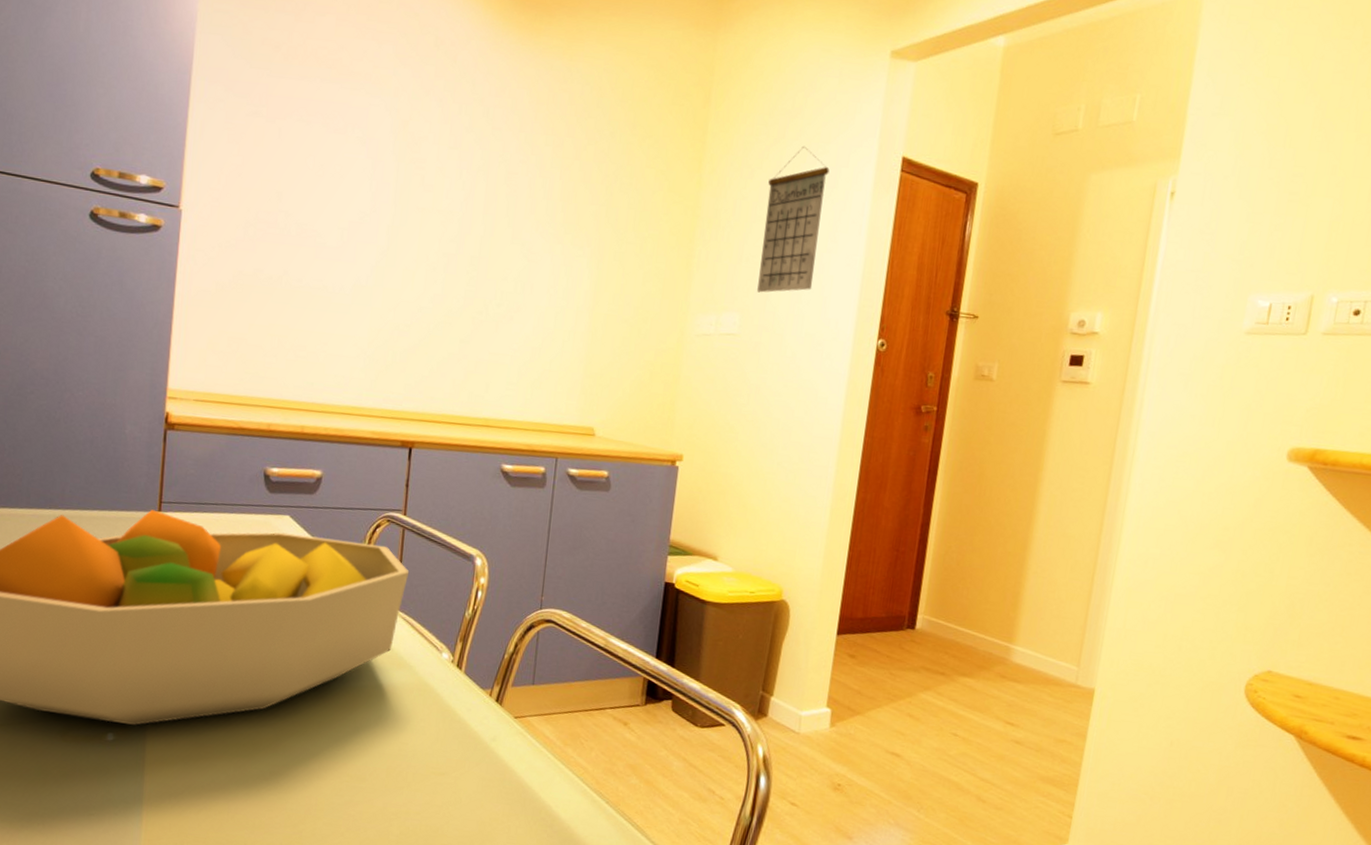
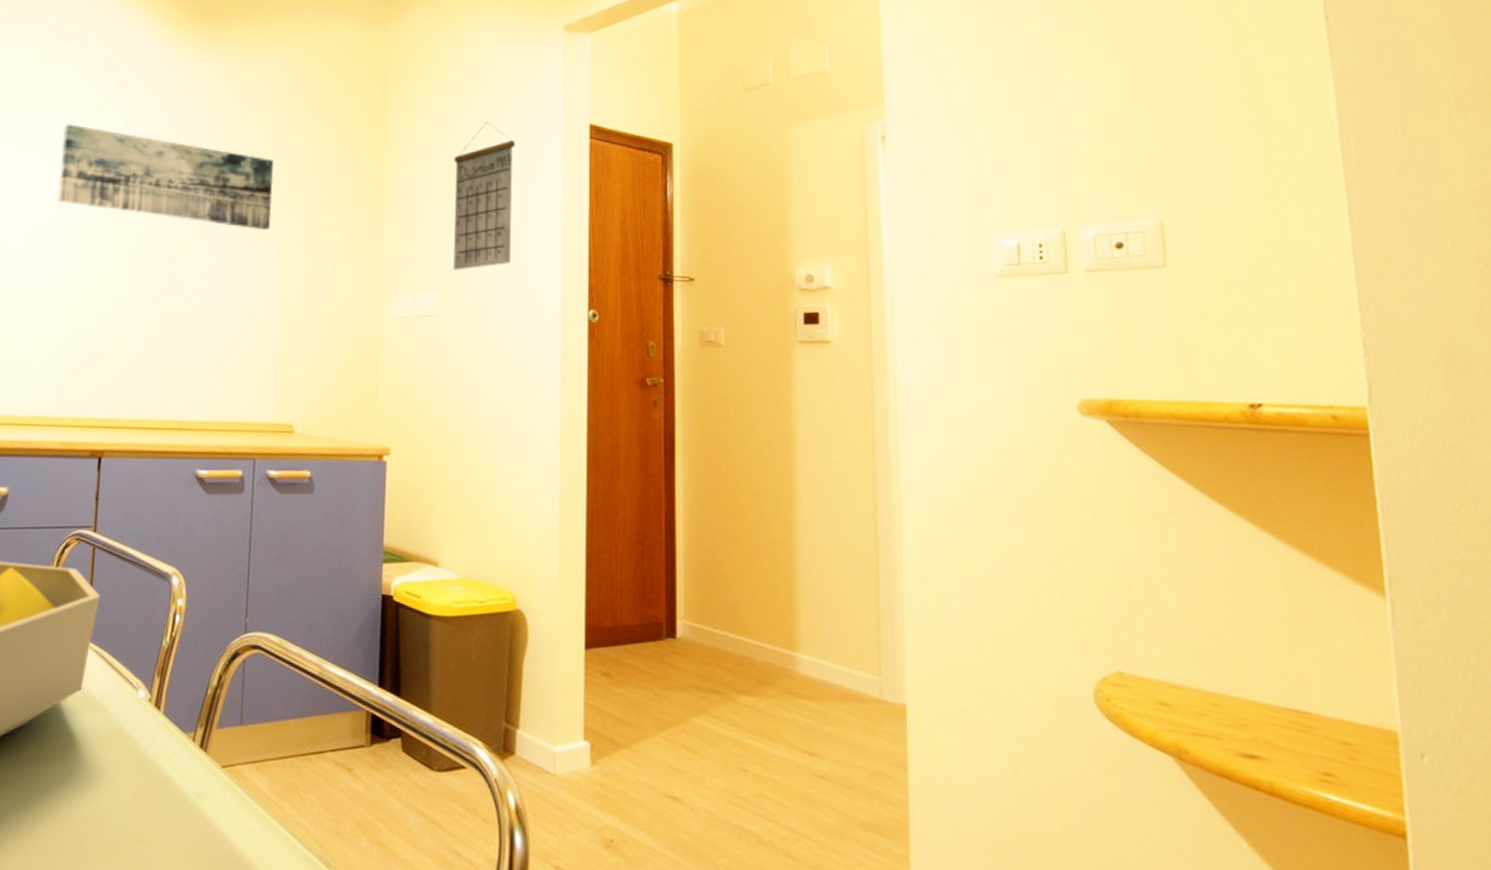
wall art: none [371,112,591,240] -> present [58,124,273,231]

